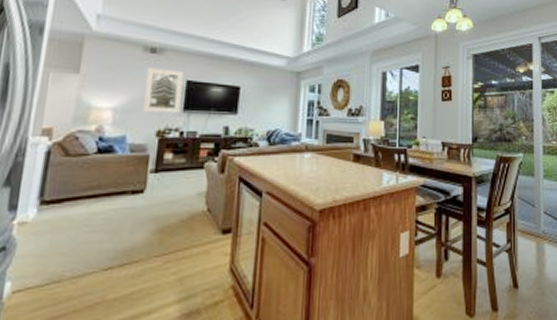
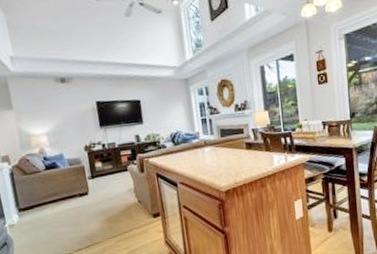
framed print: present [142,67,184,113] -> none [62,94,98,133]

